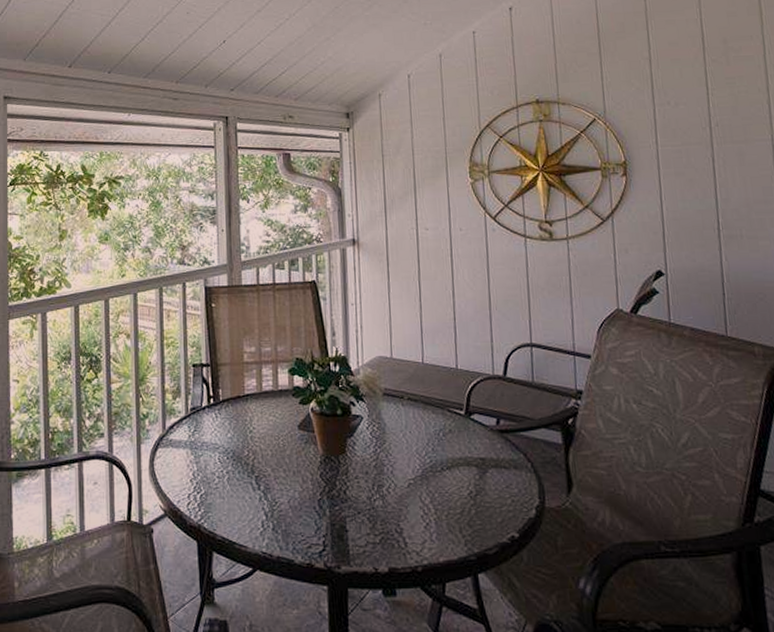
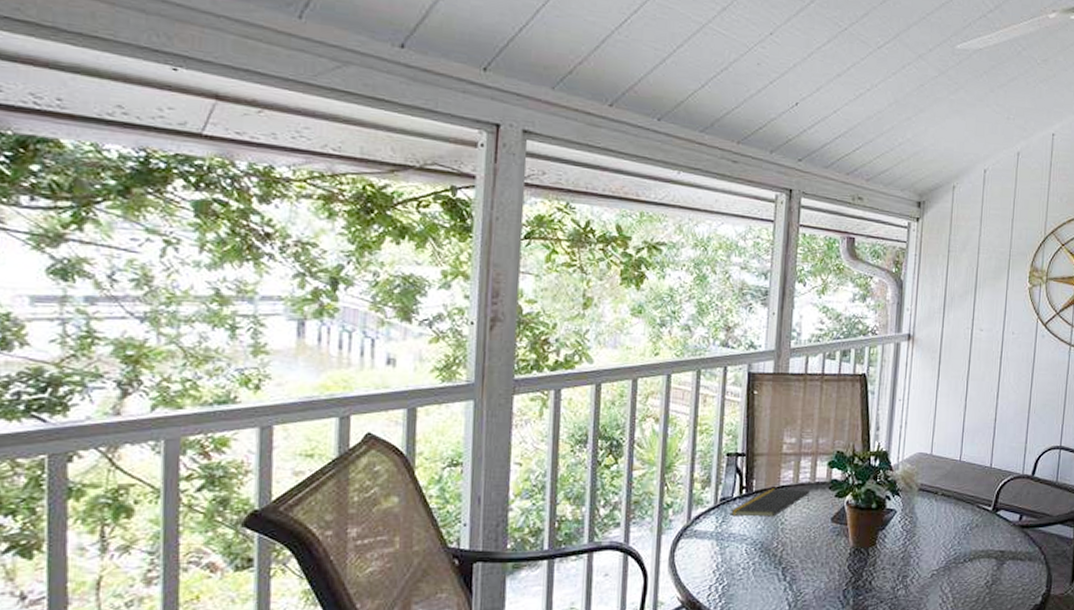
notepad: none [200,396,275,426] -> present [730,488,811,517]

